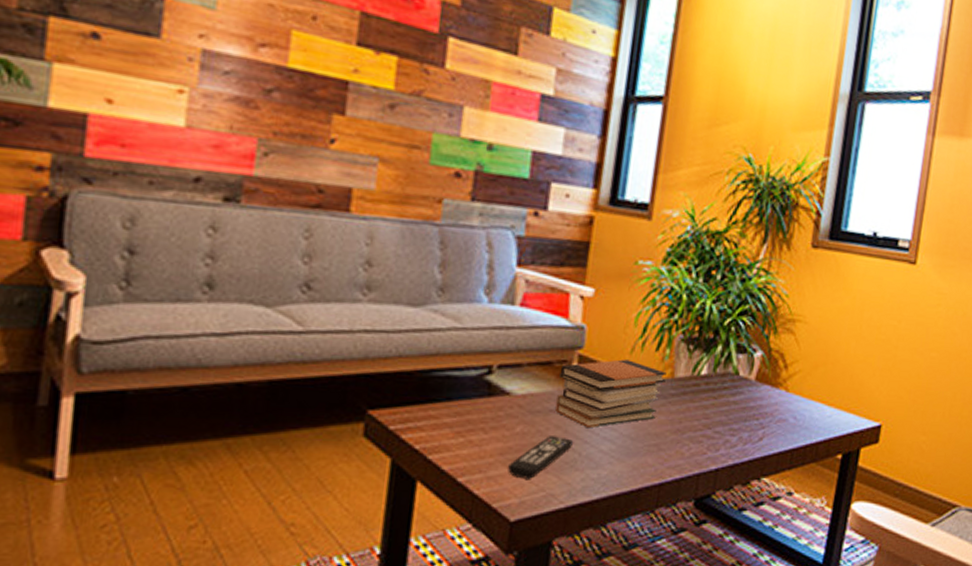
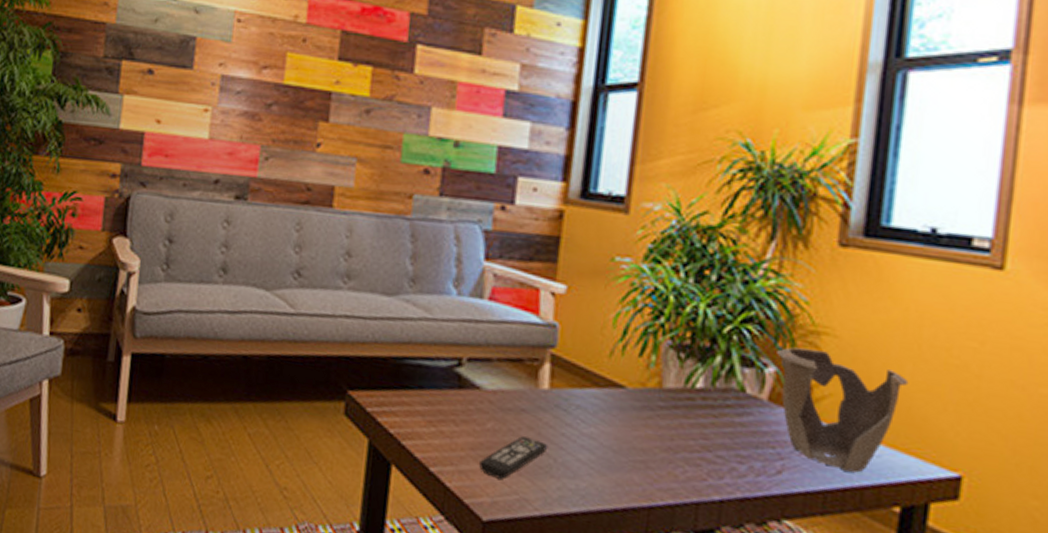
book stack: present [555,359,666,427] -> none [527,362,653,434]
decorative bowl: none [763,334,853,432] -> present [777,347,909,473]

